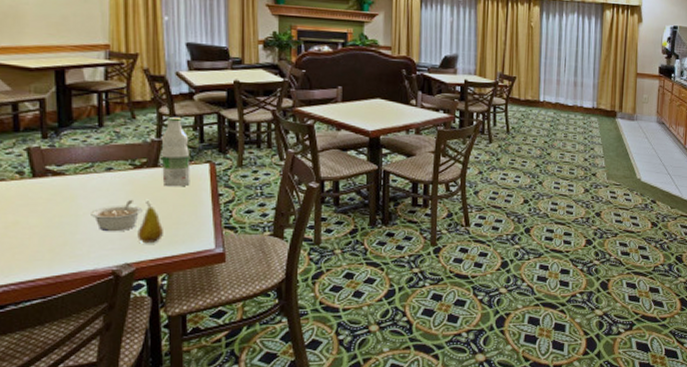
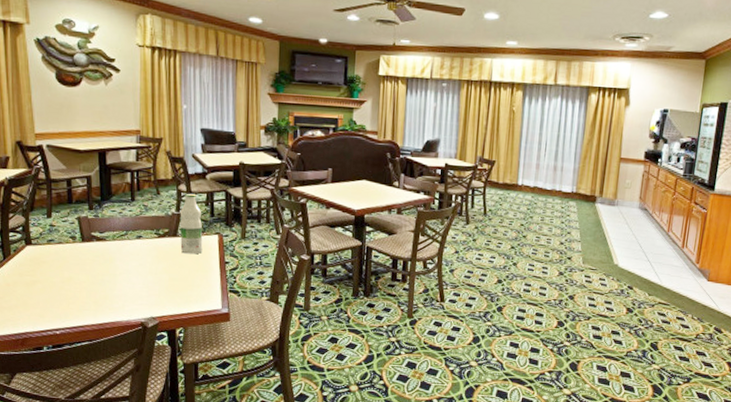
legume: present [91,200,143,232] -> none [125,264,165,290]
fruit: present [137,201,163,244] -> none [161,265,181,302]

